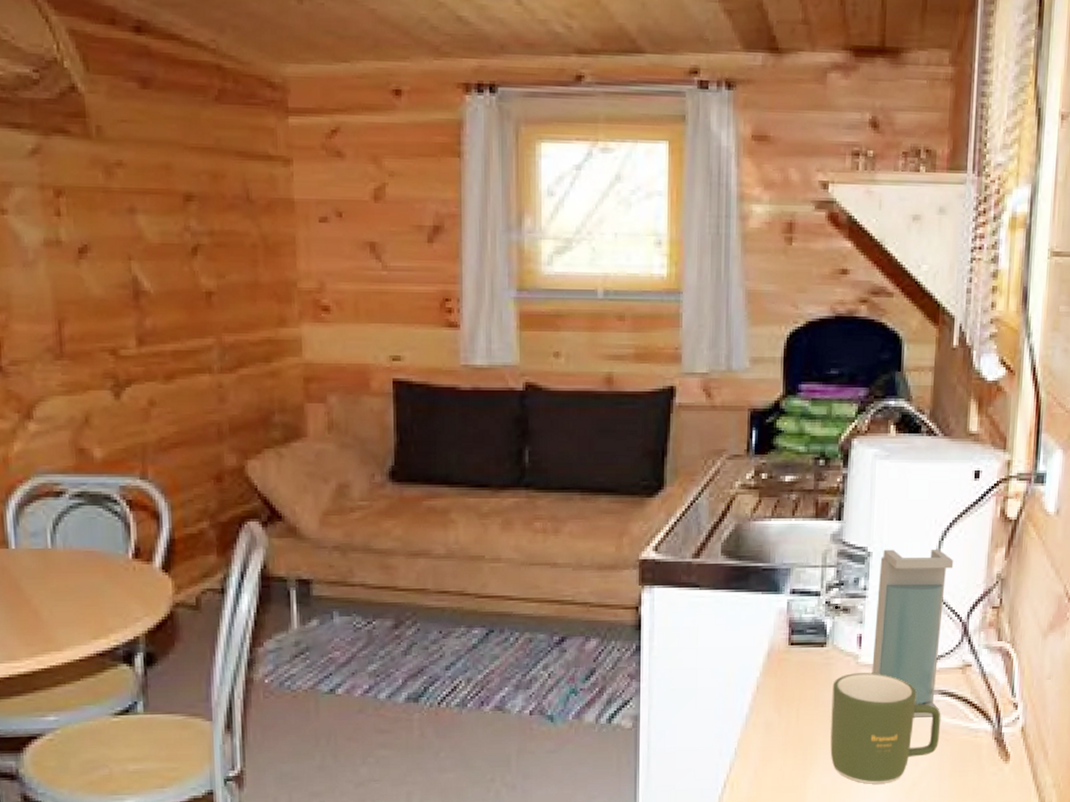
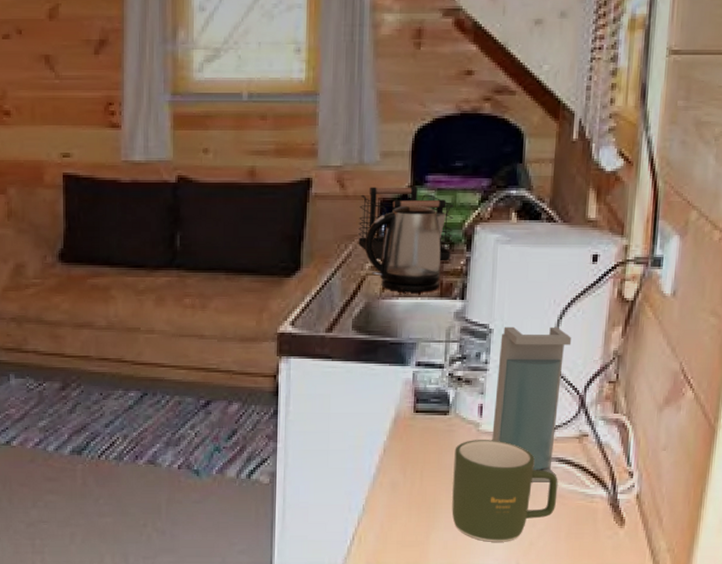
dish rack: none [727,396,829,477] -> present [358,187,454,260]
kettle: none [733,417,821,513] -> present [364,205,446,293]

